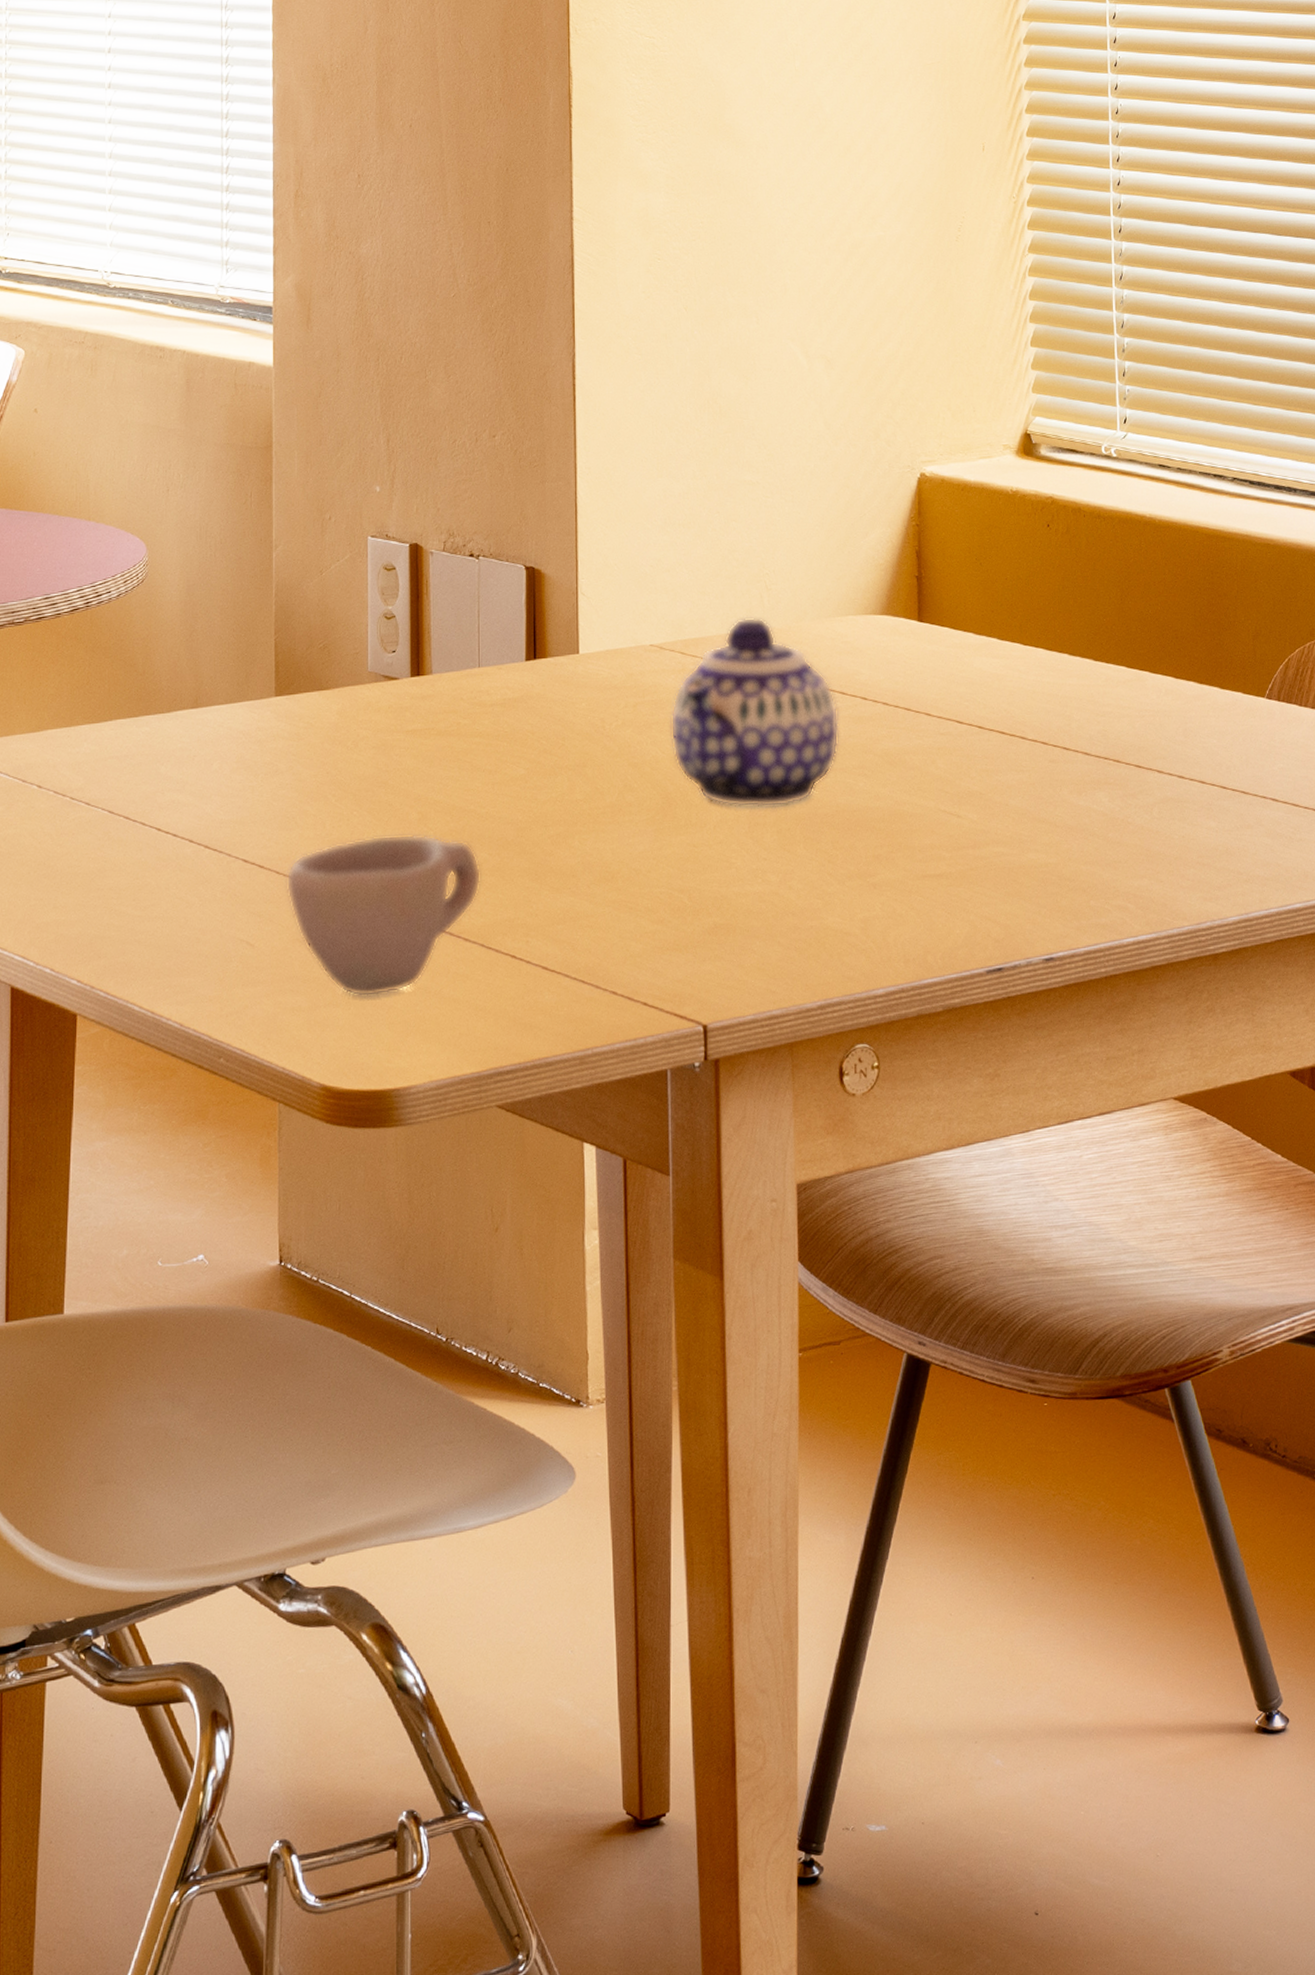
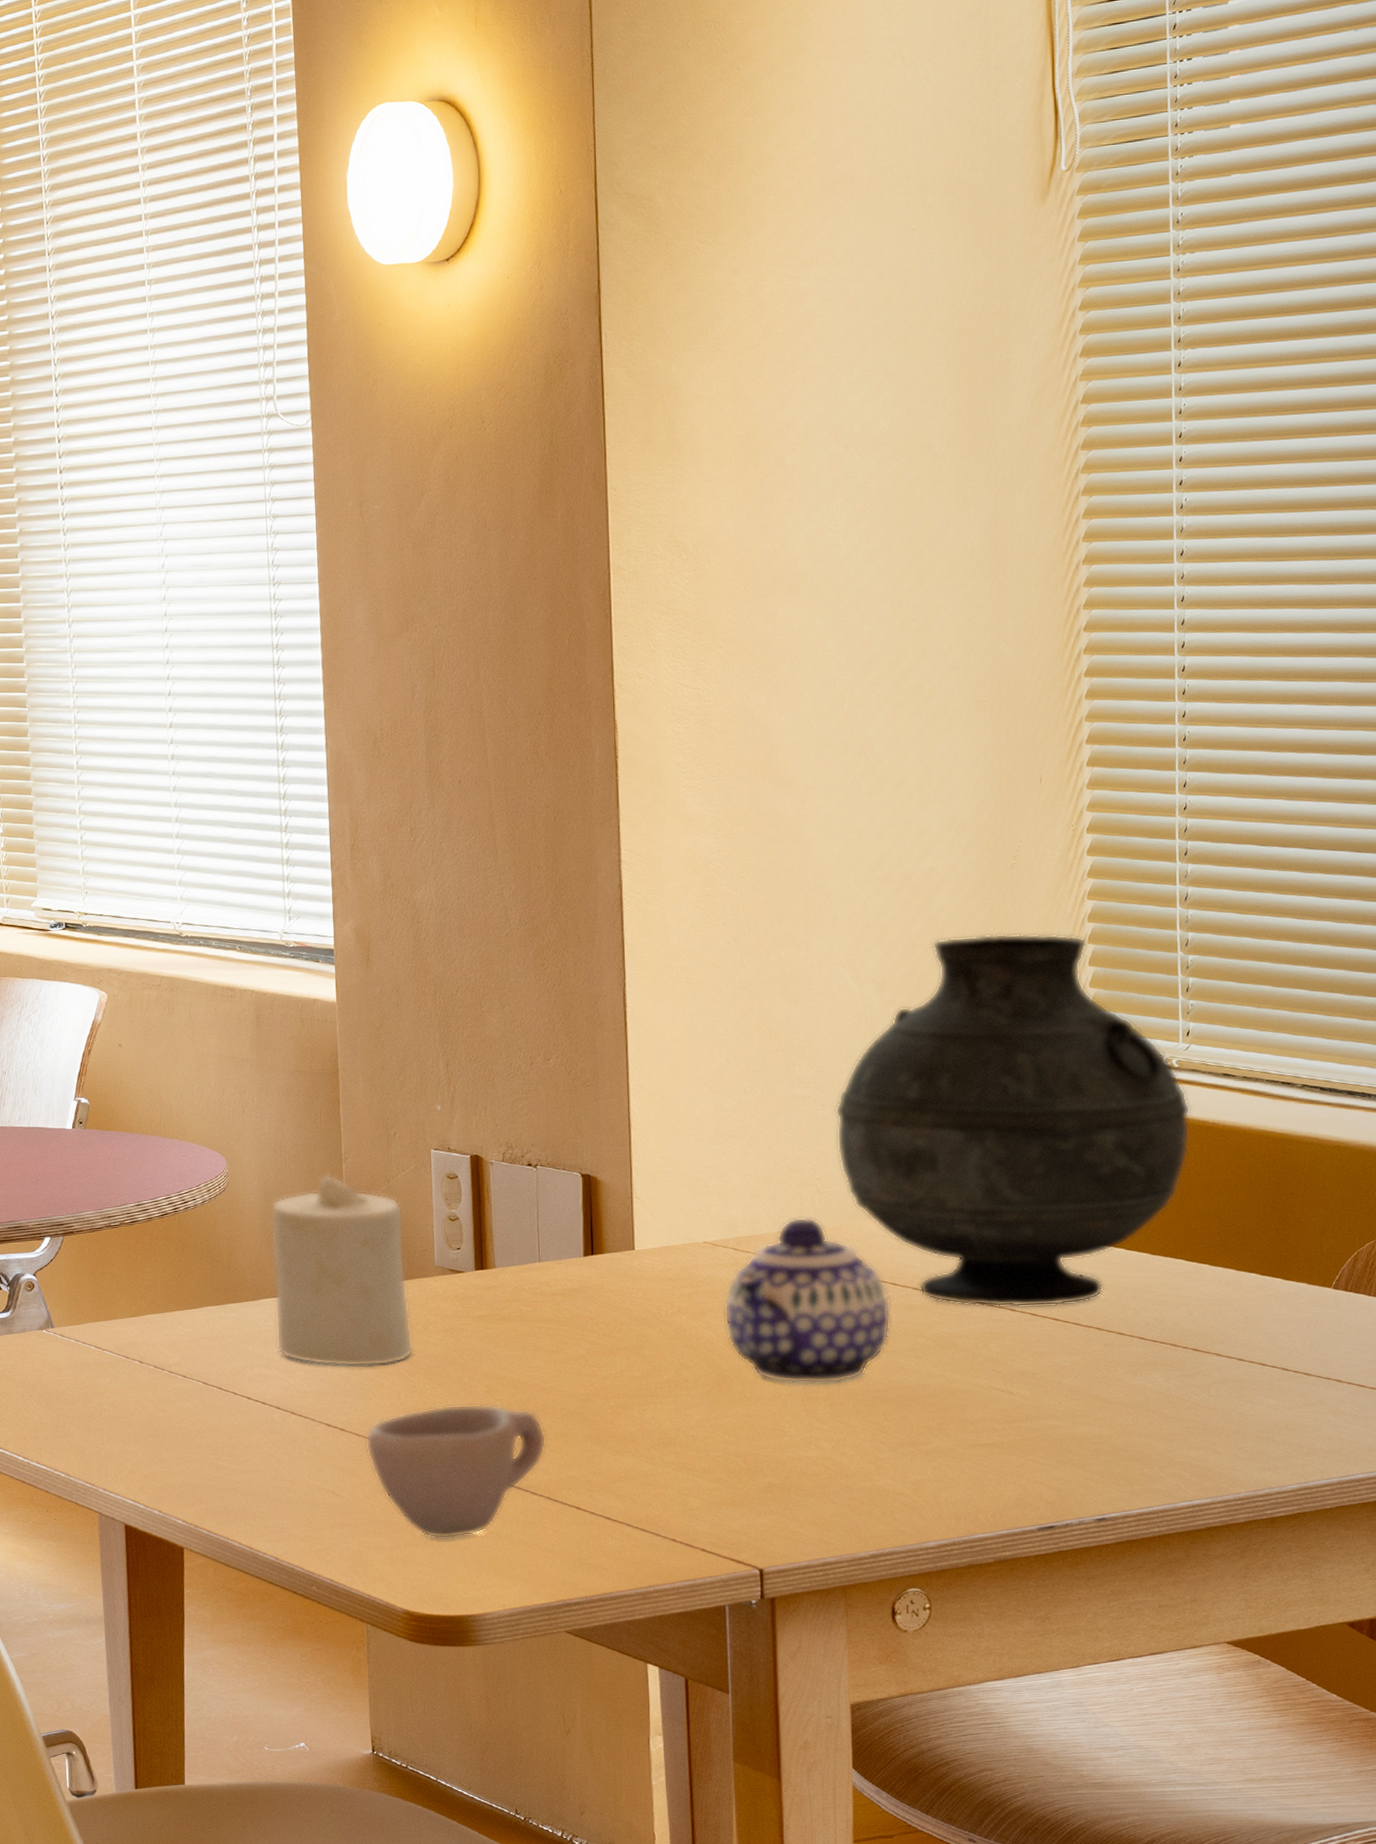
candle: none [191,561,342,791] -> present [270,1172,414,1367]
vase: none [784,309,1129,719] -> present [835,933,1191,1307]

